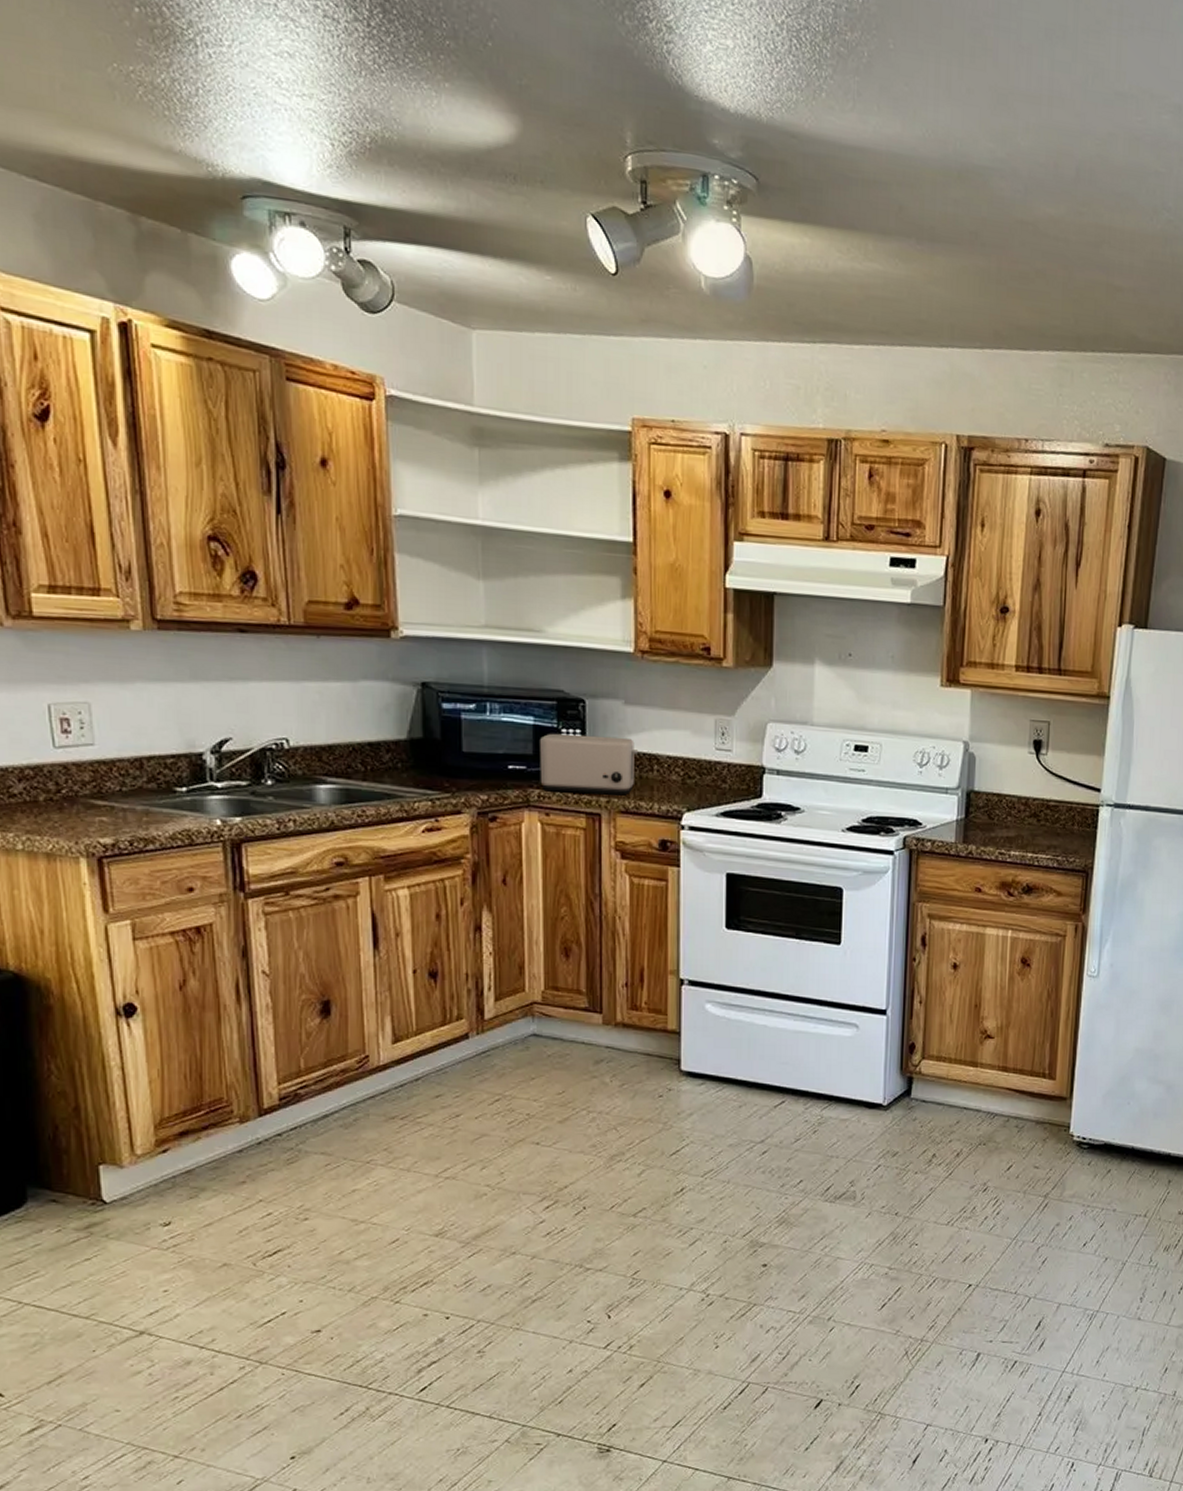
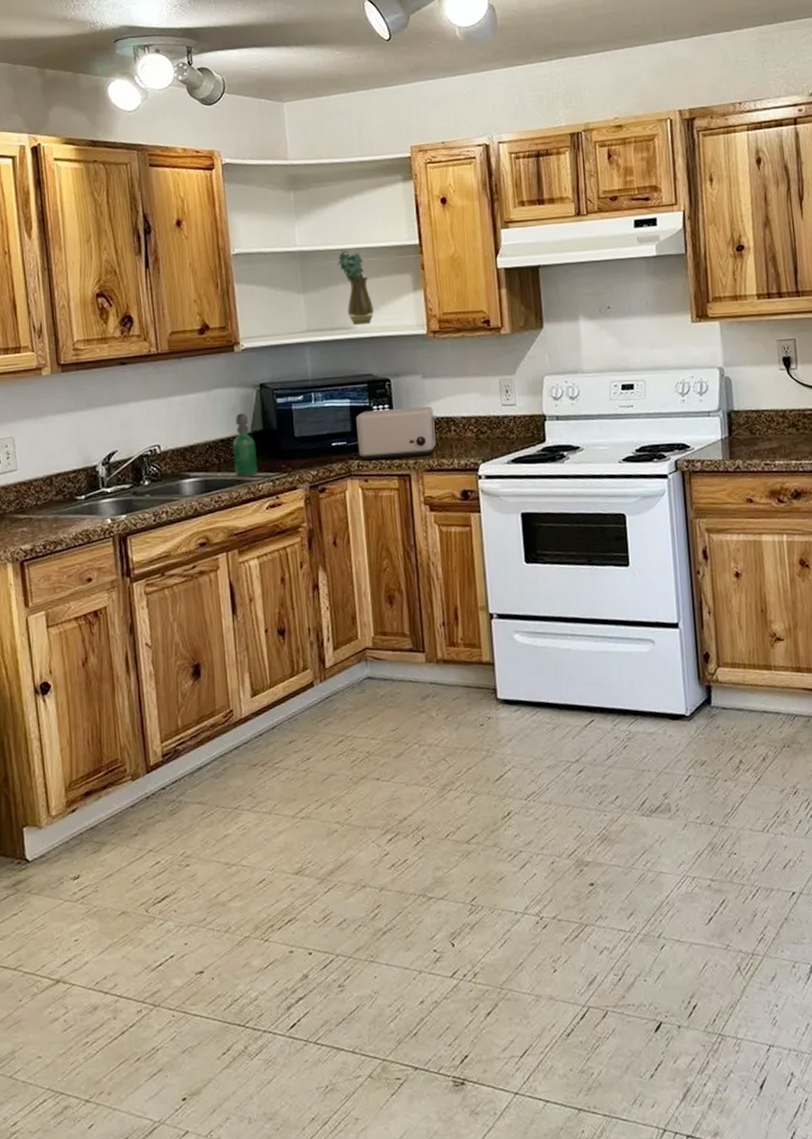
soap dispenser: none [382,714,415,792] -> present [232,413,258,477]
vase: none [529,533,572,631] -> present [337,250,375,326]

